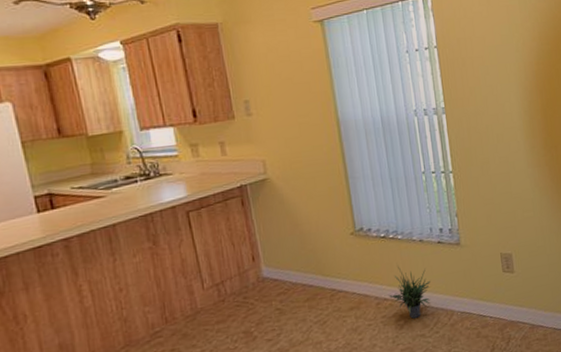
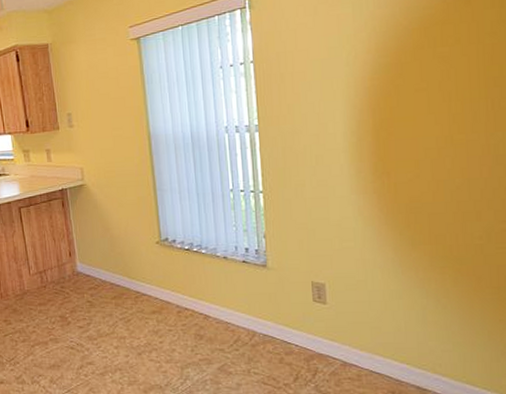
potted plant: present [388,265,431,319] -> none [189,278,233,332]

